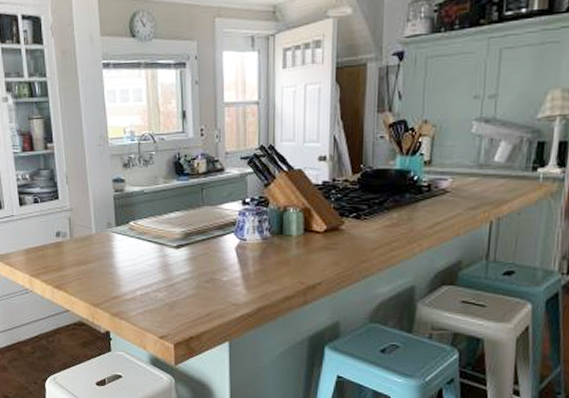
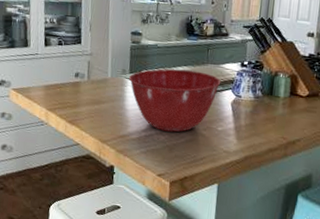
mixing bowl: none [115,216,221,288] -> present [128,68,221,132]

